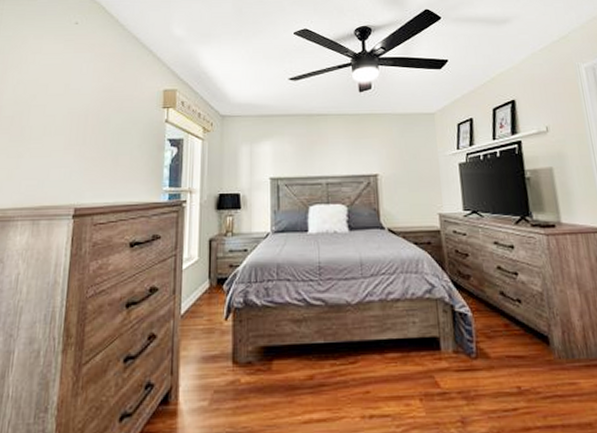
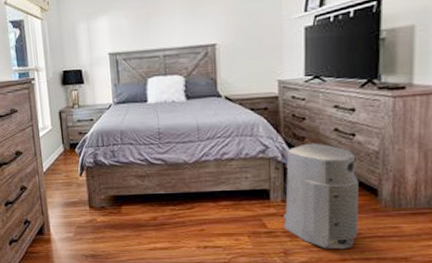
air purifier: none [454,282,537,415] -> present [282,143,359,250]

